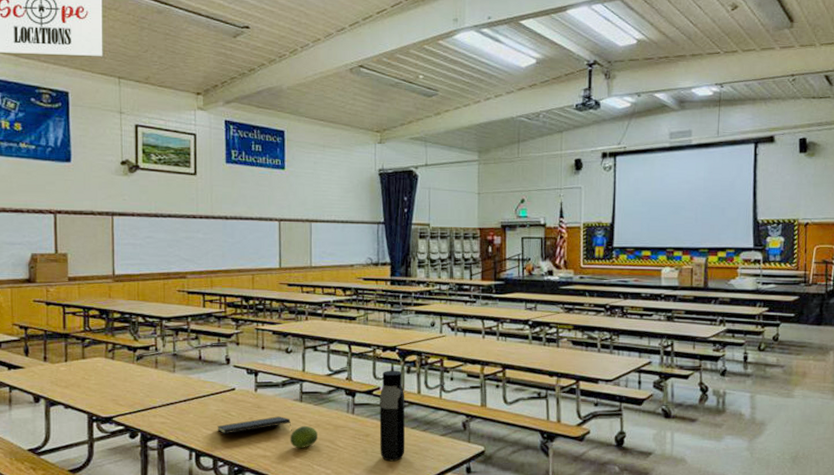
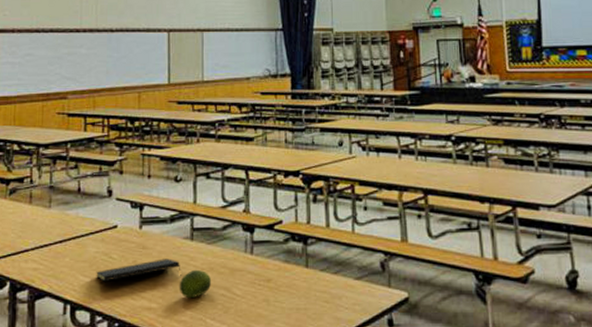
water bottle: present [379,370,406,462] -> none [282,199,314,313]

